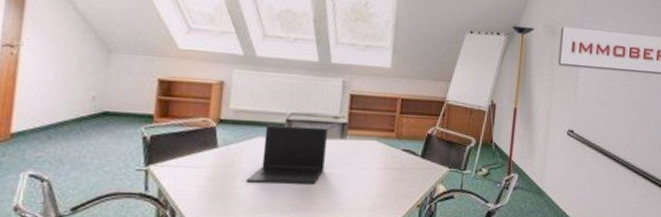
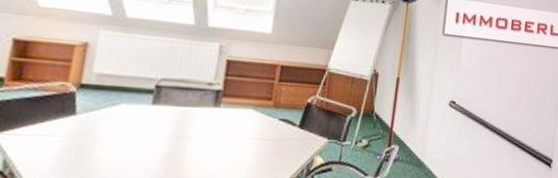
laptop: present [247,125,328,184] -> none [107,91,201,156]

